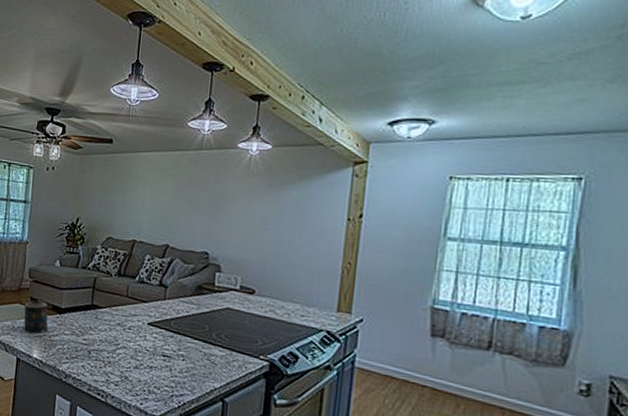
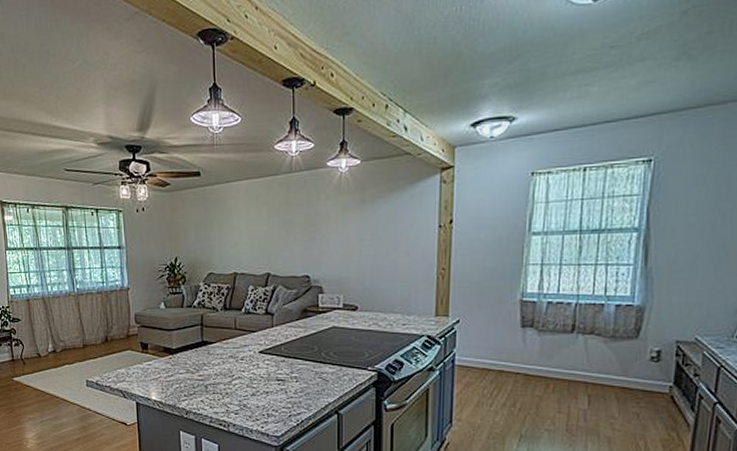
candle: present [23,300,51,333] -> none [136,345,165,376]

